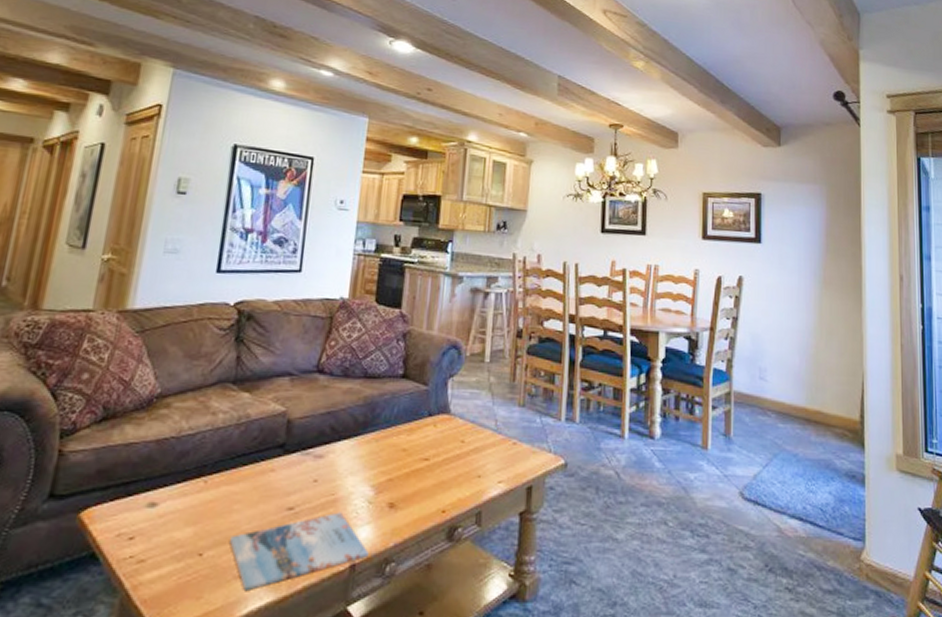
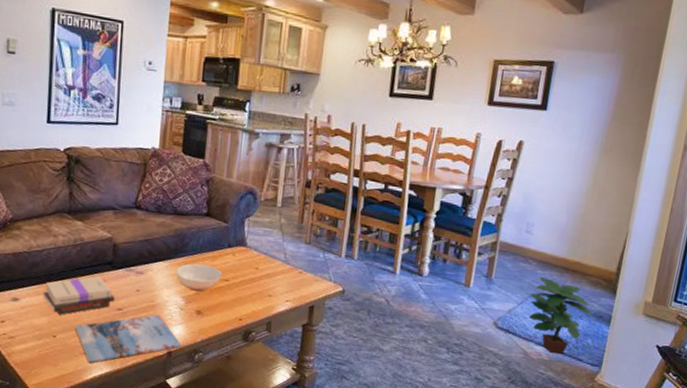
books: none [188,465,286,523] -> present [42,276,115,315]
bowl: none [364,440,422,477] -> present [176,263,223,292]
potted plant: none [774,431,844,527] -> present [528,276,593,354]

